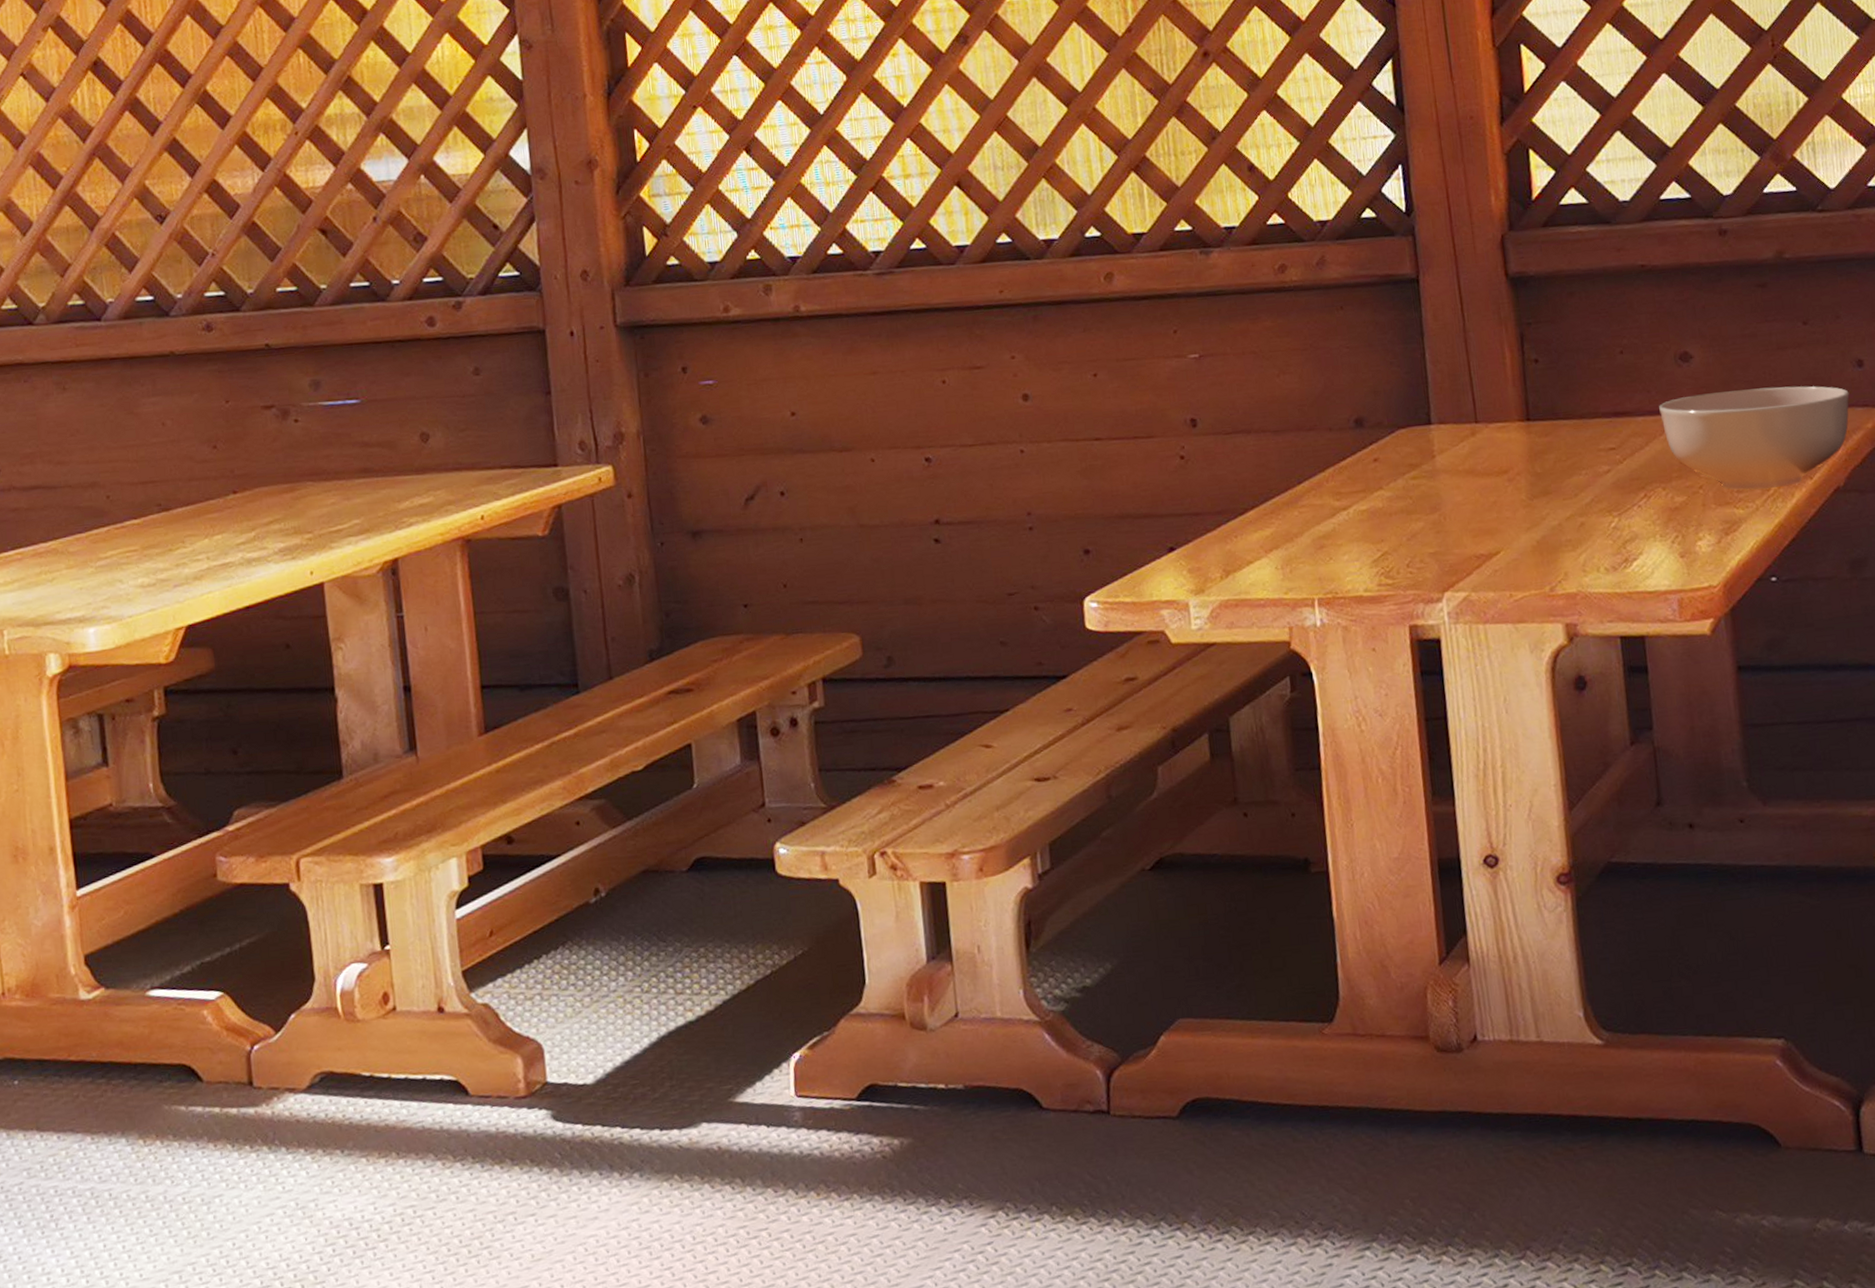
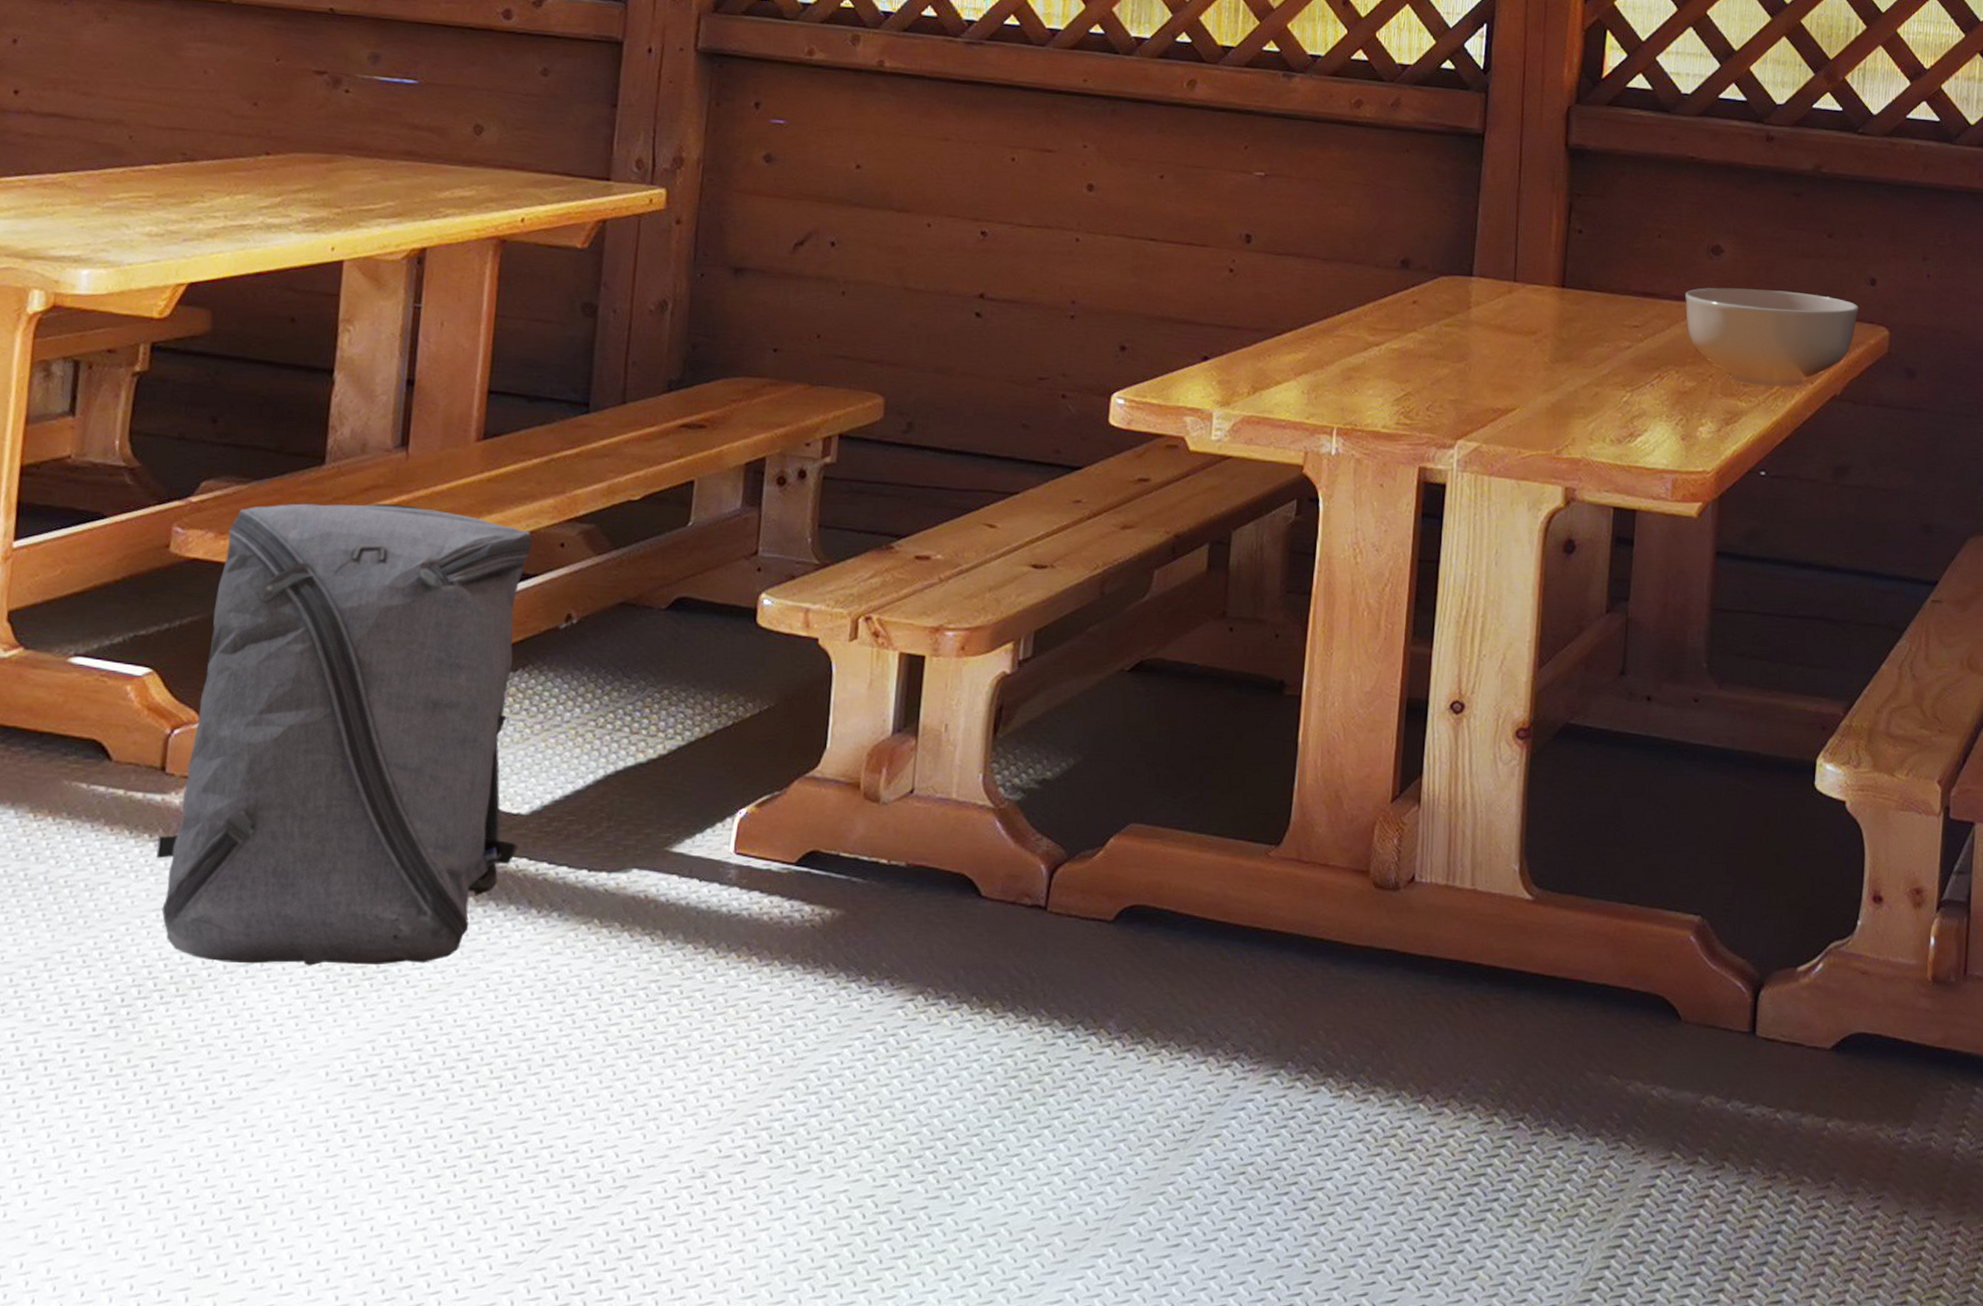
backpack: none [258,805,591,1257] -> present [156,503,532,966]

